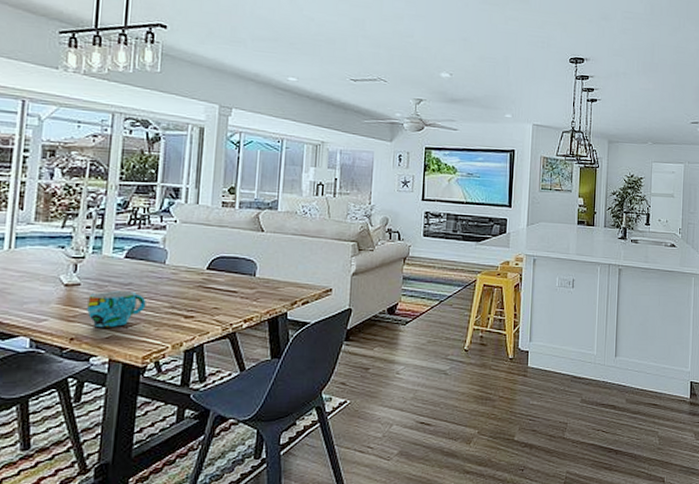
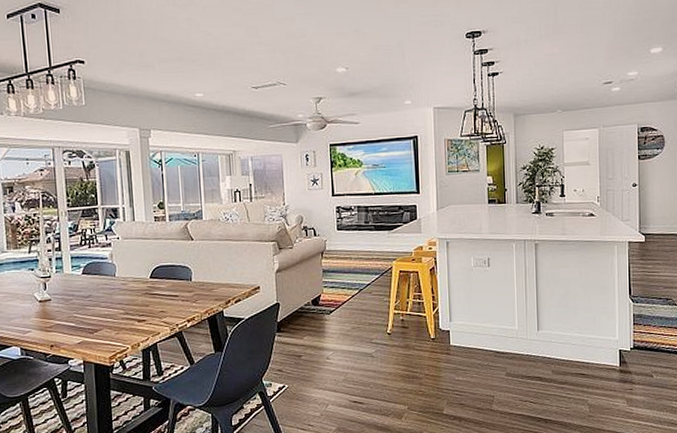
cup: present [87,291,146,327] -> none [59,302,105,334]

